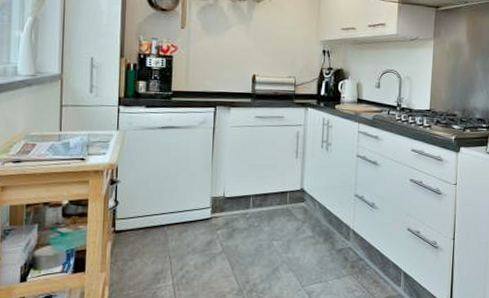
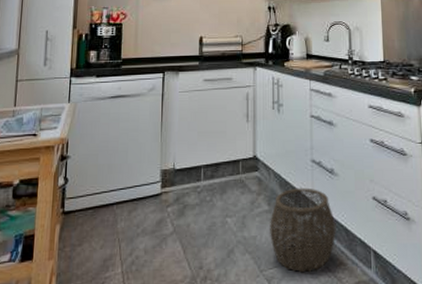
woven basket: none [312,218,373,289] -> present [270,187,336,273]

